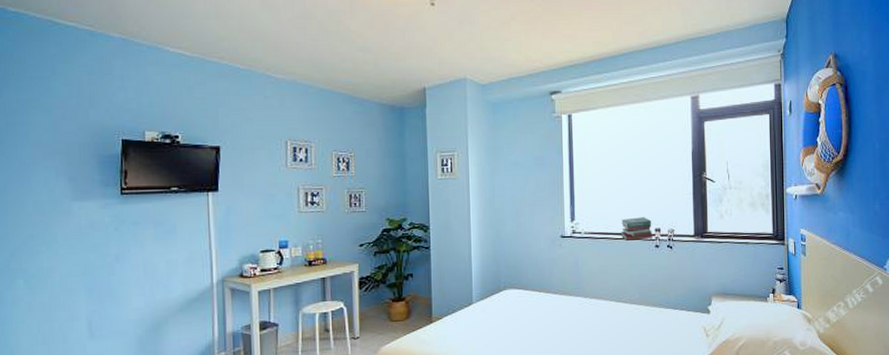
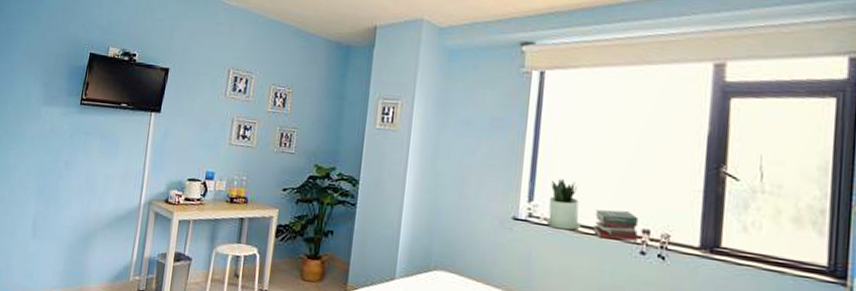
planter: none [587,200,612,239] -> present [546,179,581,231]

